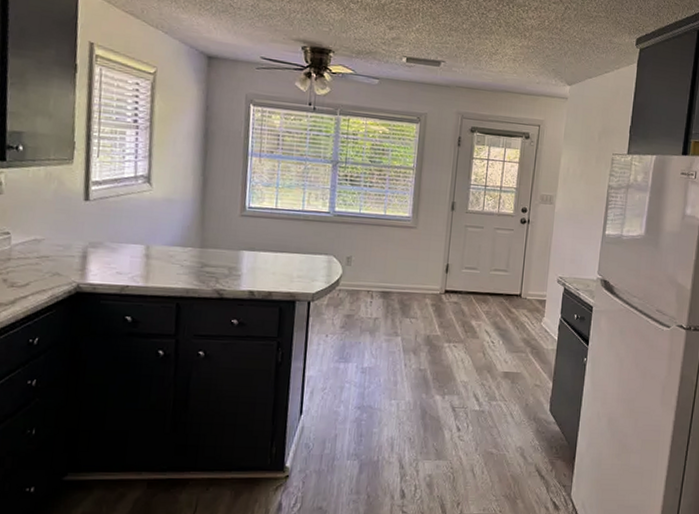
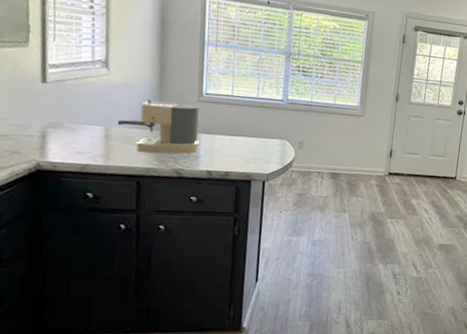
coffee maker: none [157,214,242,273] -> present [117,99,200,154]

